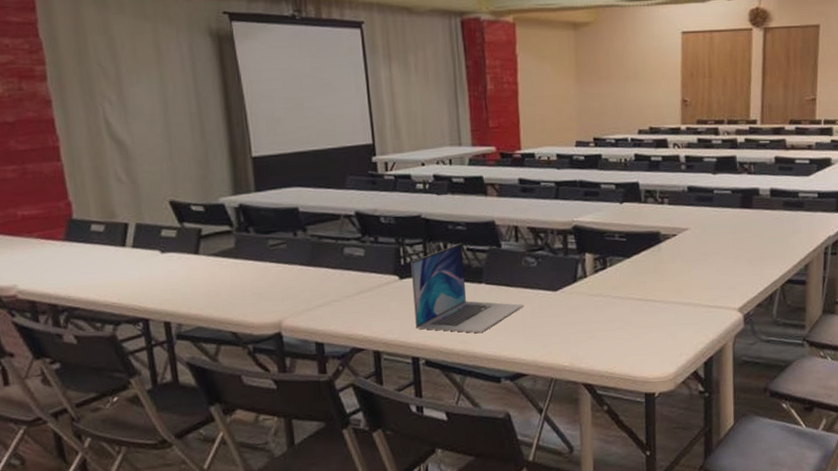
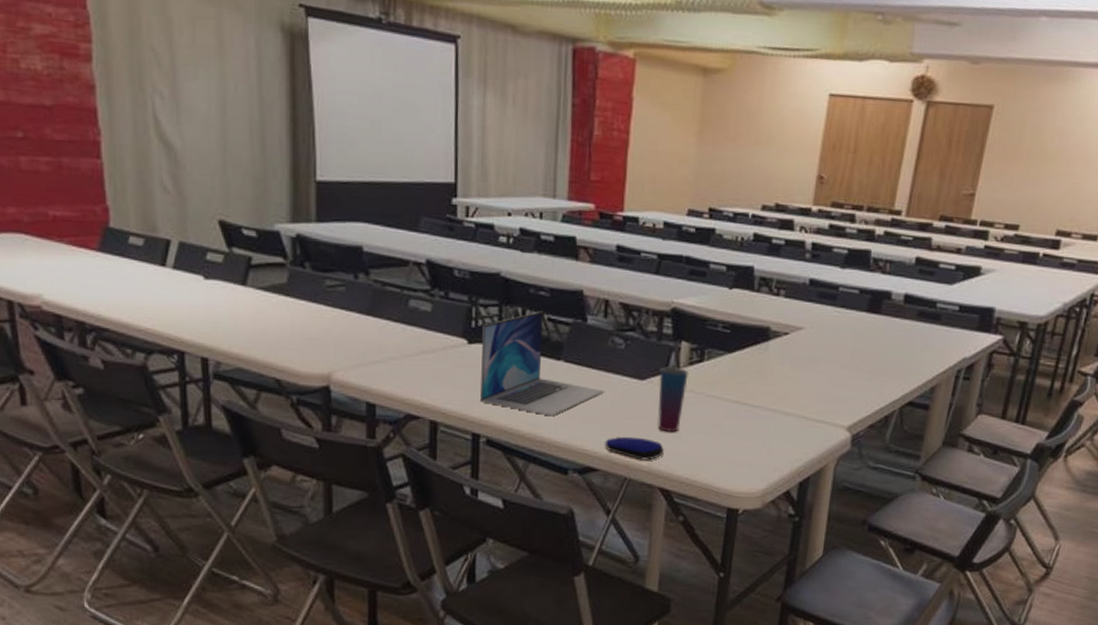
computer mouse: none [530,341,583,361] -> present [605,436,664,460]
cup: none [570,275,596,333] -> present [657,366,688,432]

